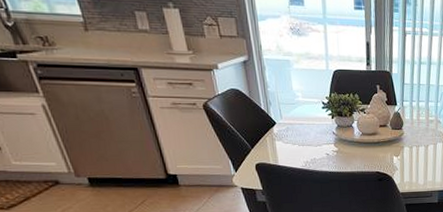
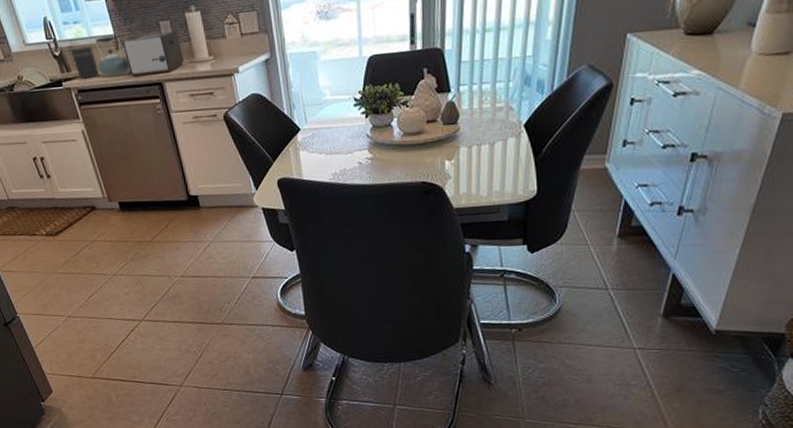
cylinder: none [27,20,65,55] -> present [70,45,100,80]
kettle: none [58,15,102,57] -> present [94,35,131,79]
toaster: none [91,20,162,61] -> present [121,30,184,78]

